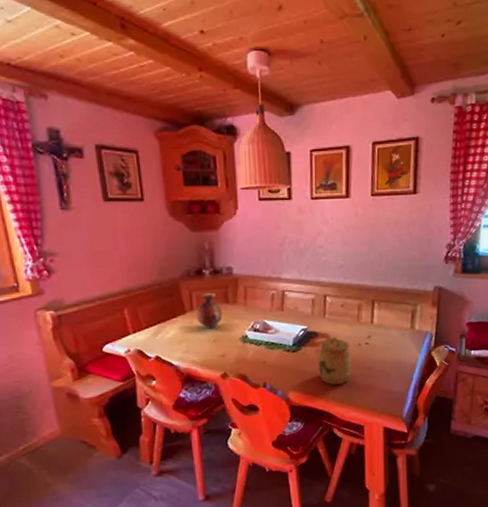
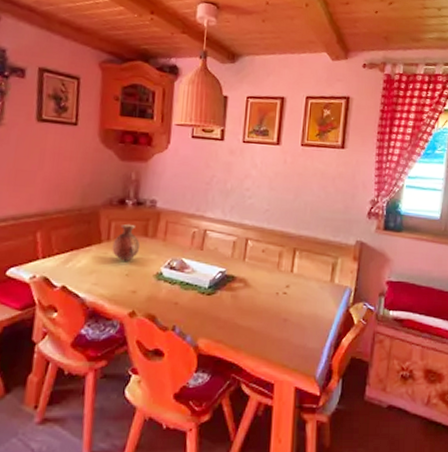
jar: present [318,337,352,386] -> none [232,283,268,336]

